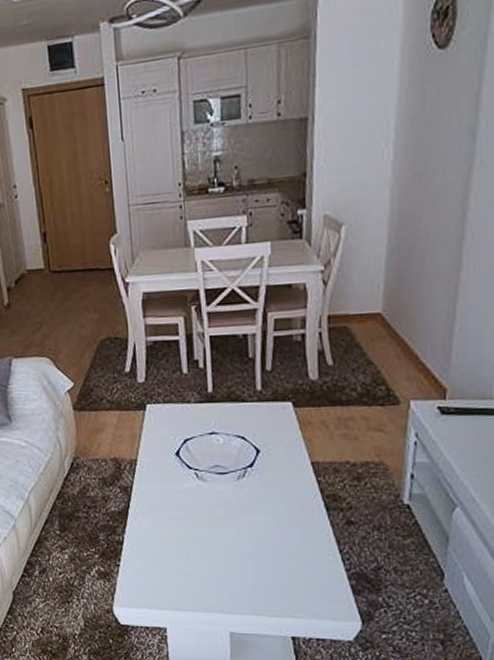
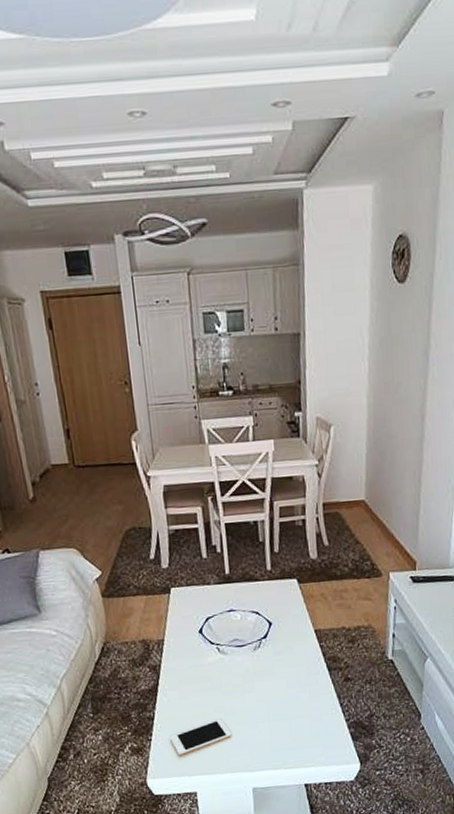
cell phone: none [139,551,209,586] -> present [169,718,232,755]

